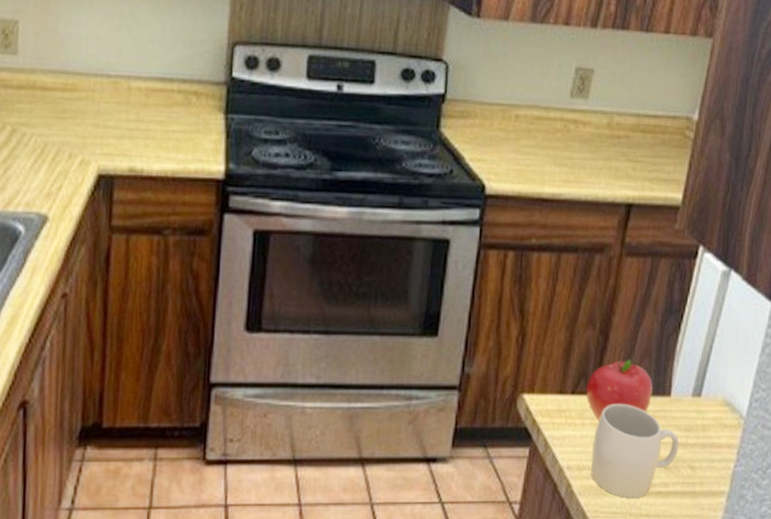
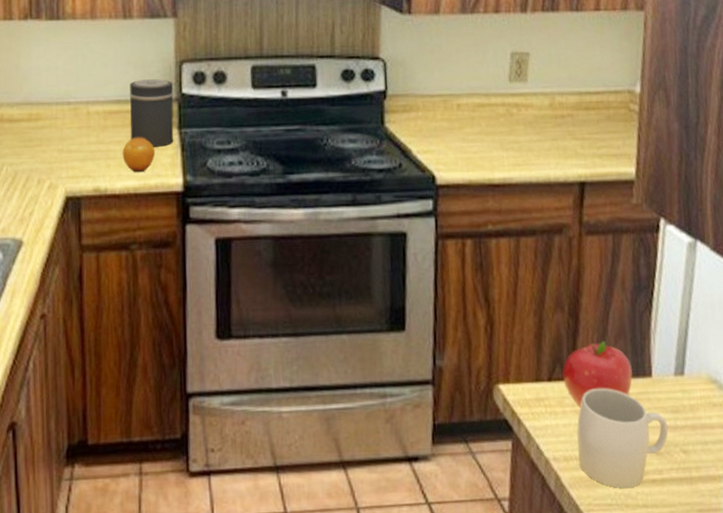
fruit: none [162,118,199,156] -> present [122,137,156,173]
cylinder: none [172,58,224,131] -> present [129,79,174,147]

